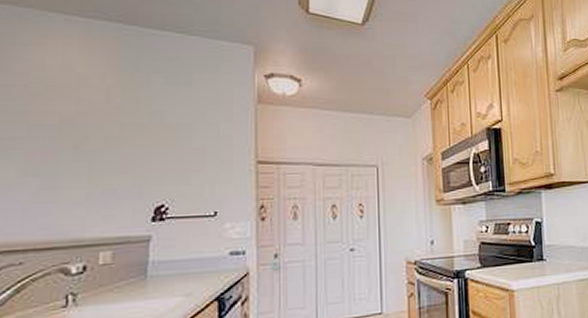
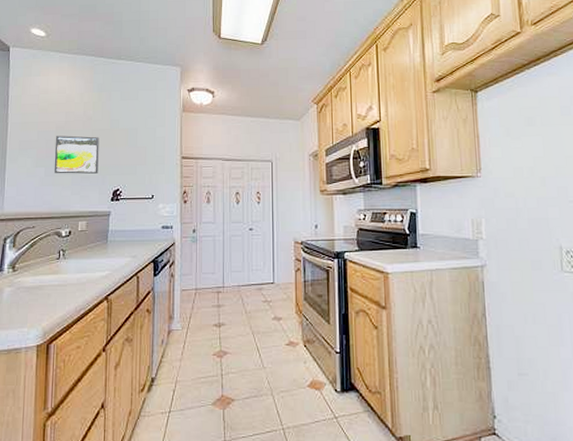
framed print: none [56,131,132,186] -> present [54,135,99,174]

